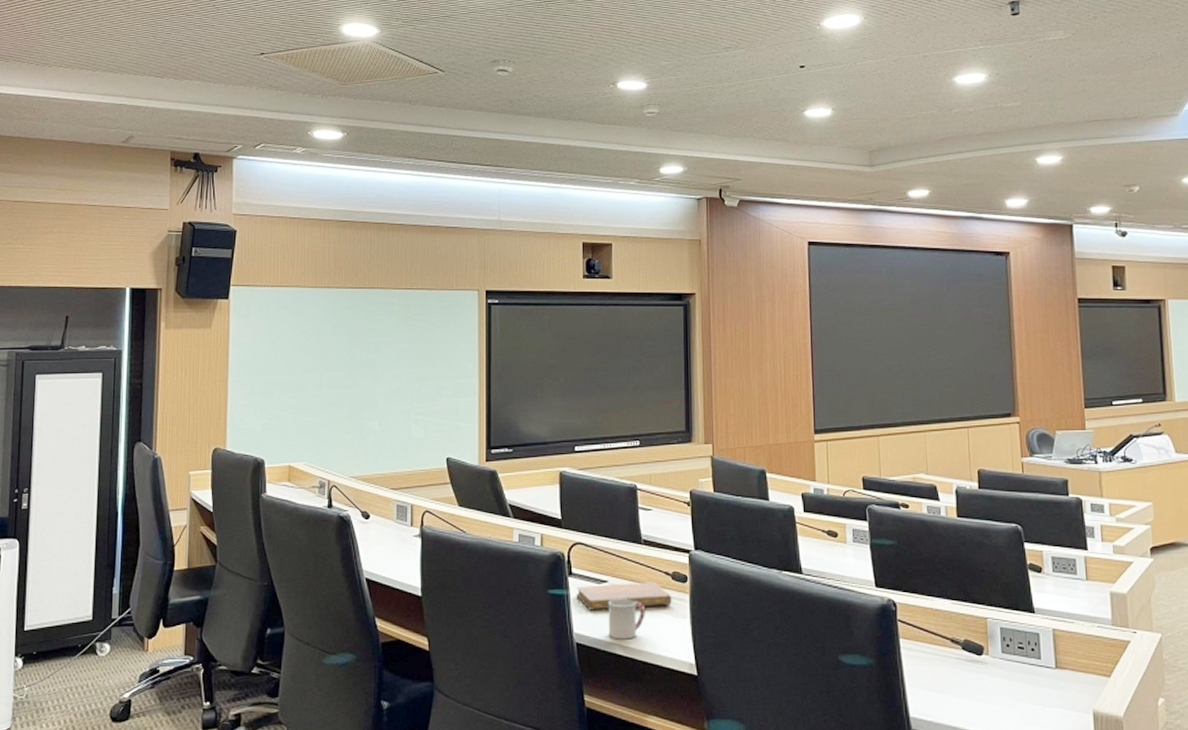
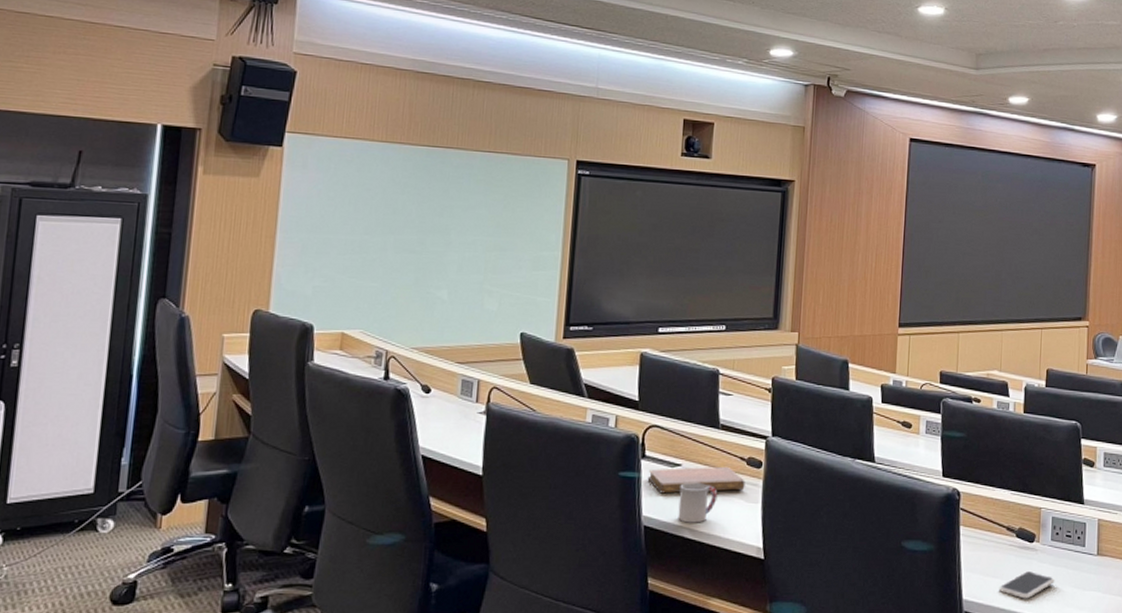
smartphone: none [947,687,1011,716] -> present [998,571,1055,599]

